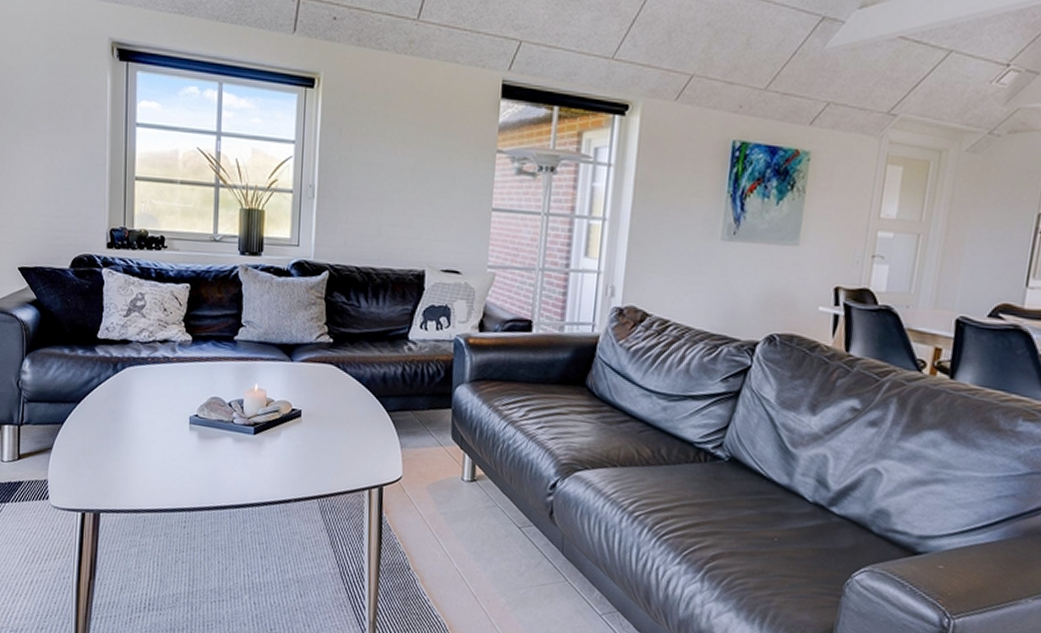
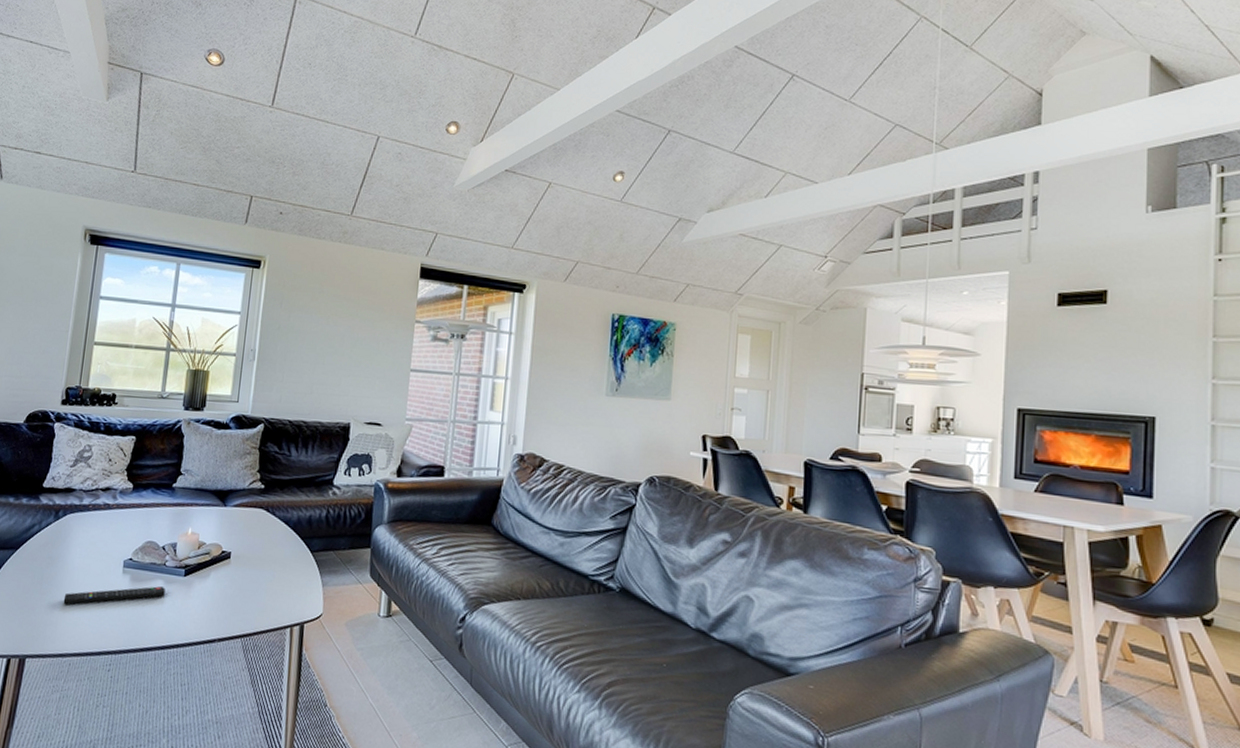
remote control: none [131,444,235,460] -> present [63,586,165,604]

